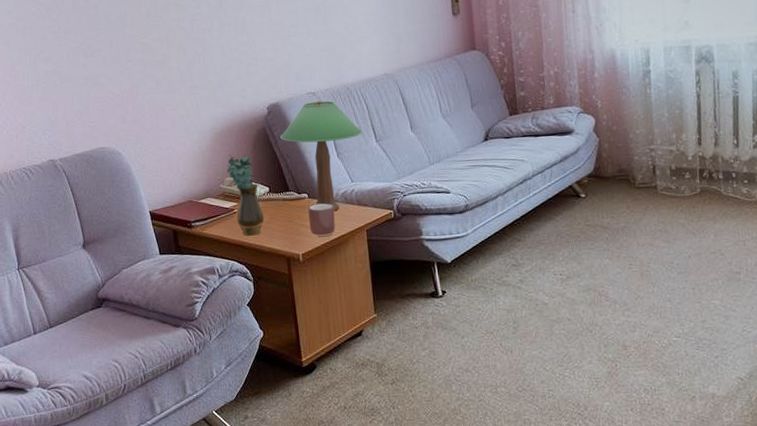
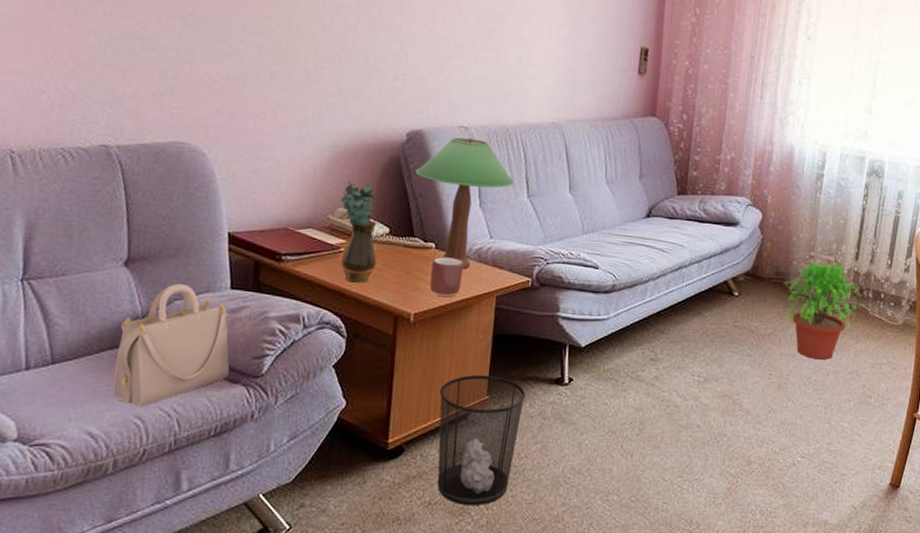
handbag: none [89,256,172,353] -> present [113,283,230,407]
waste bin: none [335,297,408,407] -> present [437,374,526,506]
potted plant: none [629,151,712,245] -> present [784,261,862,360]

